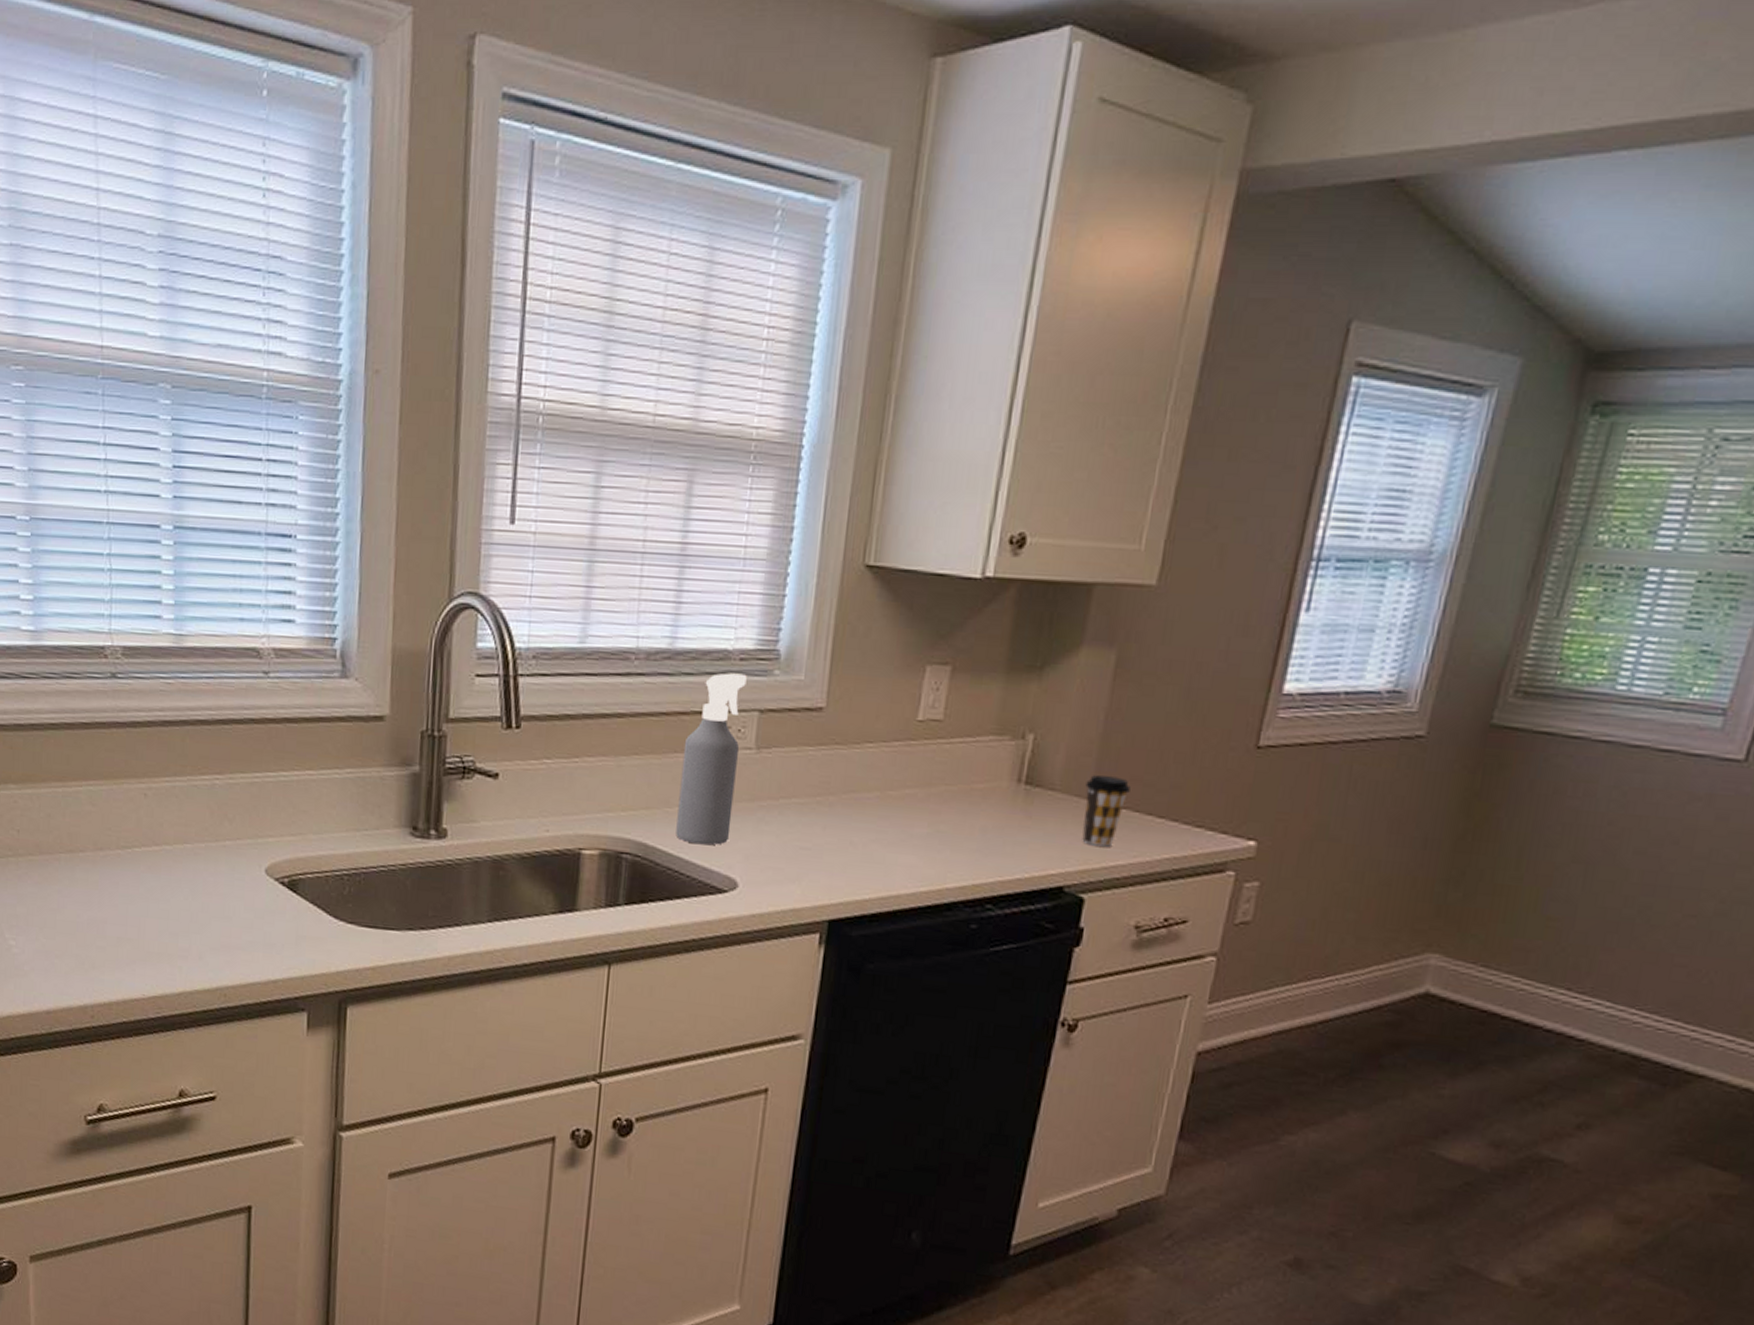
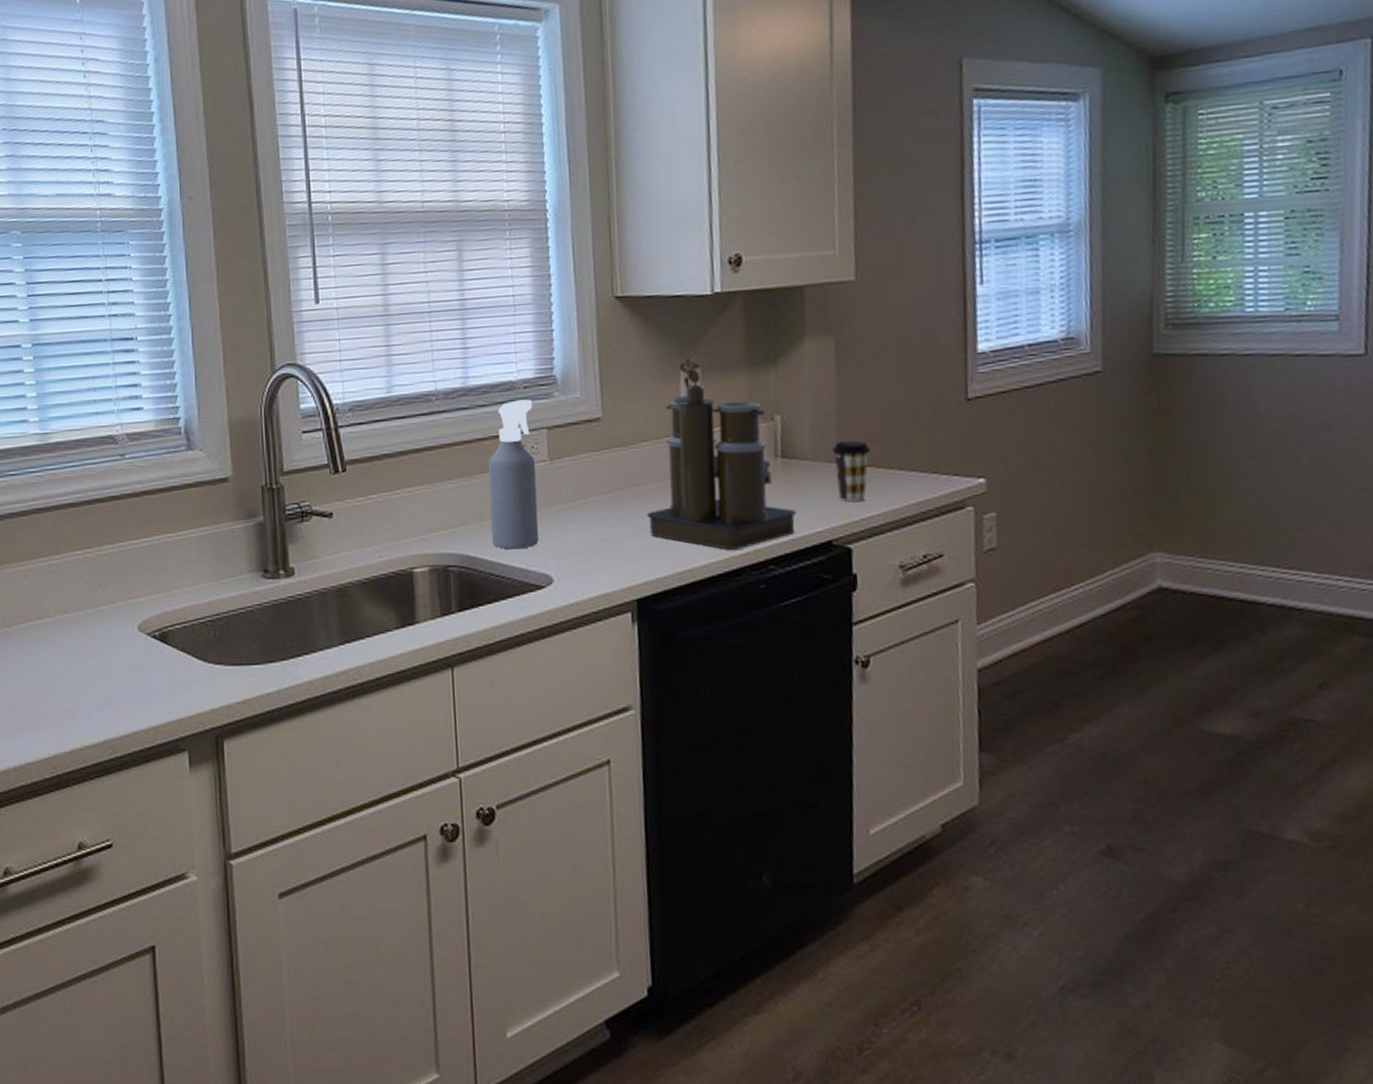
coffee maker: none [857,651,1030,881] -> present [647,358,797,550]

